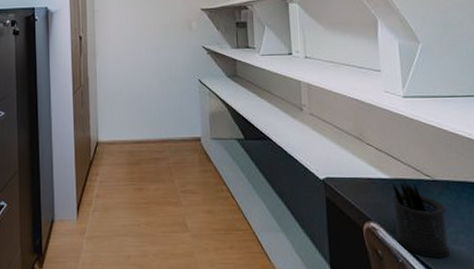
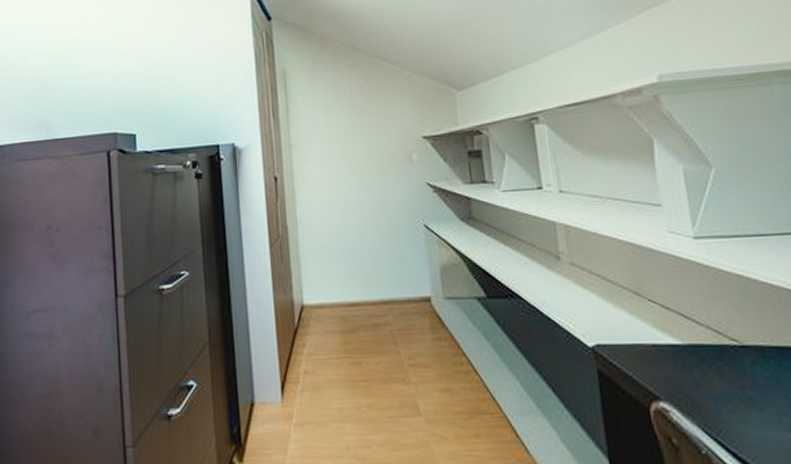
pen holder: present [391,179,450,258] -> none [685,345,772,448]

